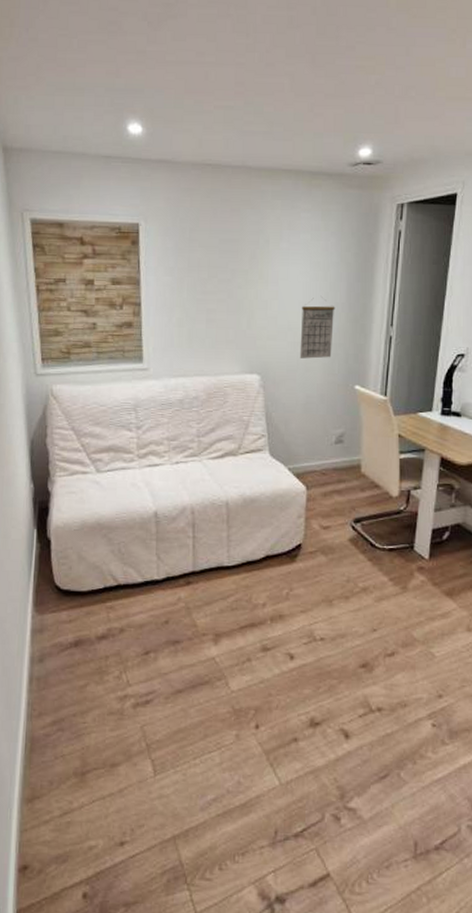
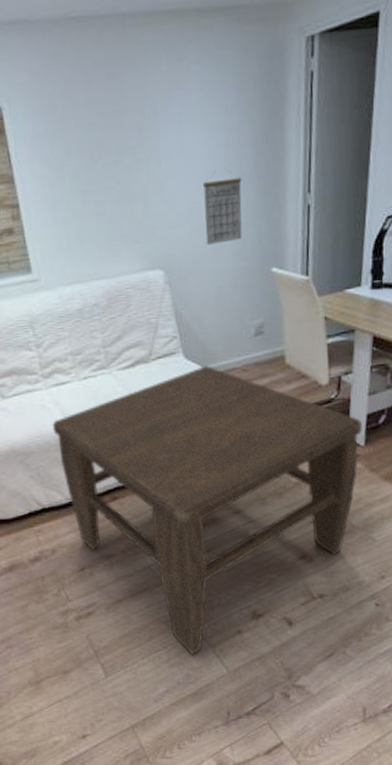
coffee table: none [139,465,427,760] -> present [52,365,362,654]

